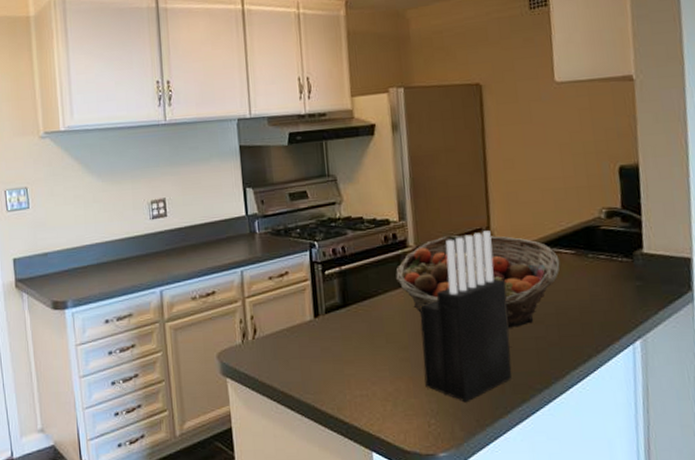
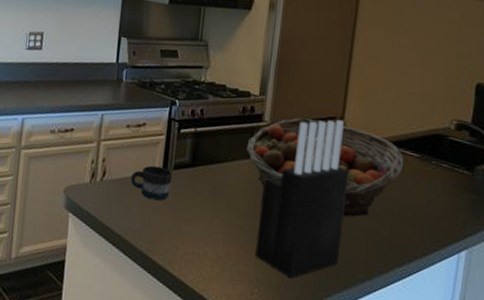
mug: none [283,313,326,349] -> present [131,165,173,201]

